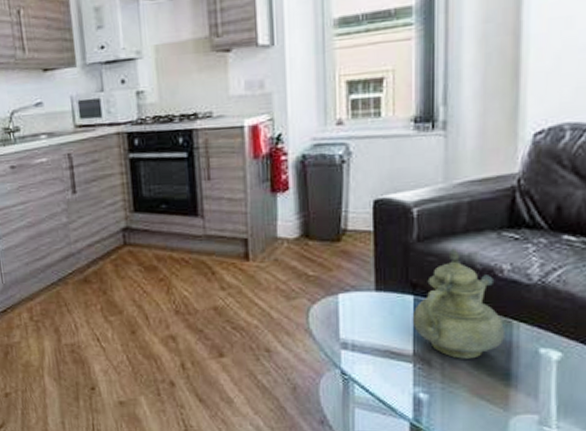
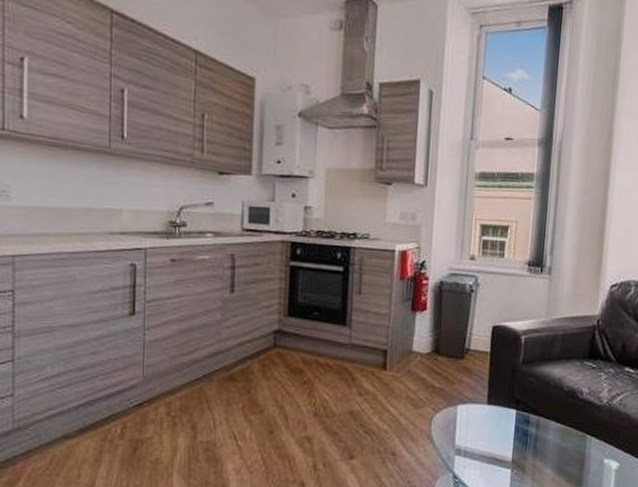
teapot: present [412,248,506,359] -> none [513,372,581,466]

